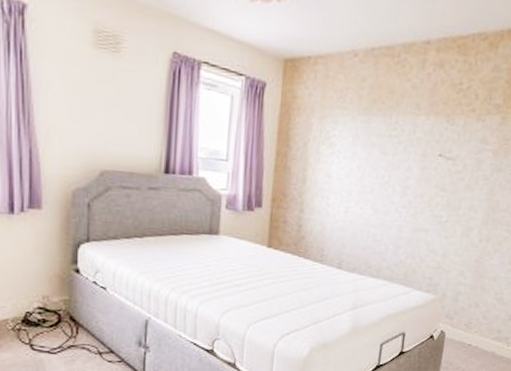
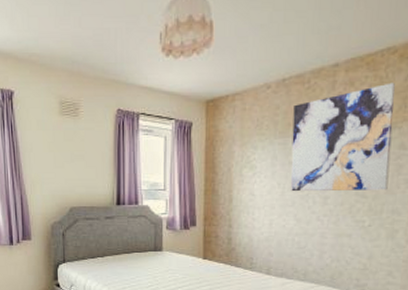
wall art: none [371,71,483,185] -> present [290,82,395,192]

